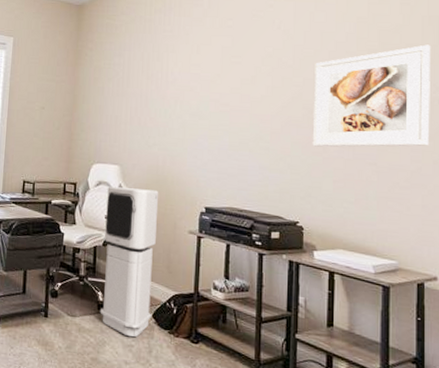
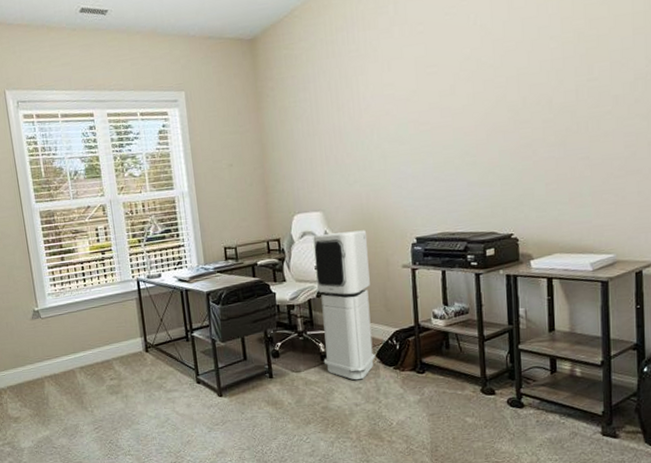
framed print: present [312,44,430,147] -> none [517,11,643,151]

